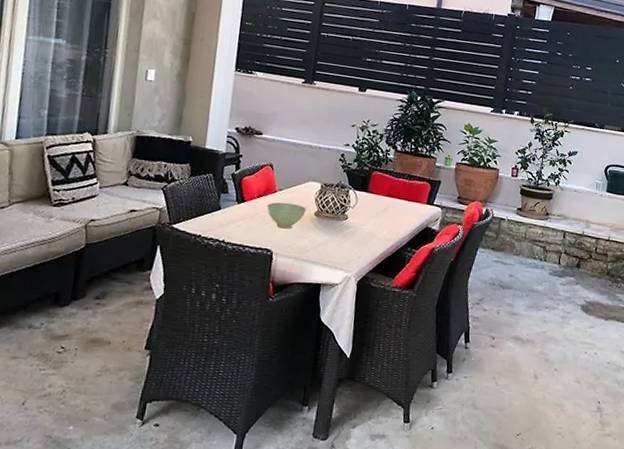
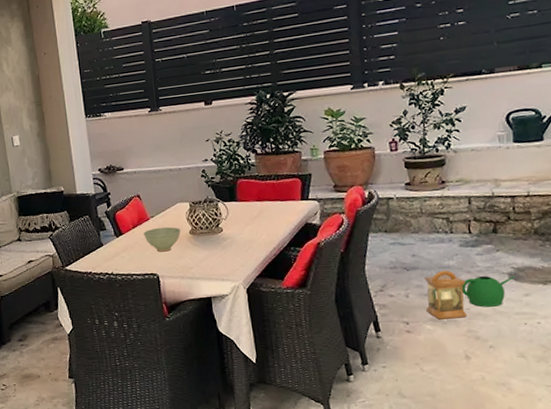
lantern: none [511,293,548,340] -> present [424,270,467,320]
watering can: none [542,304,585,334] -> present [461,275,515,307]

